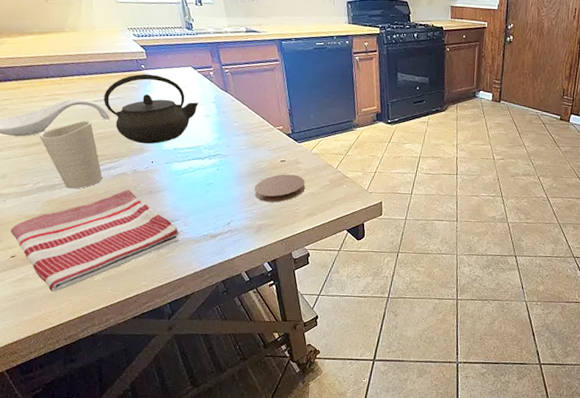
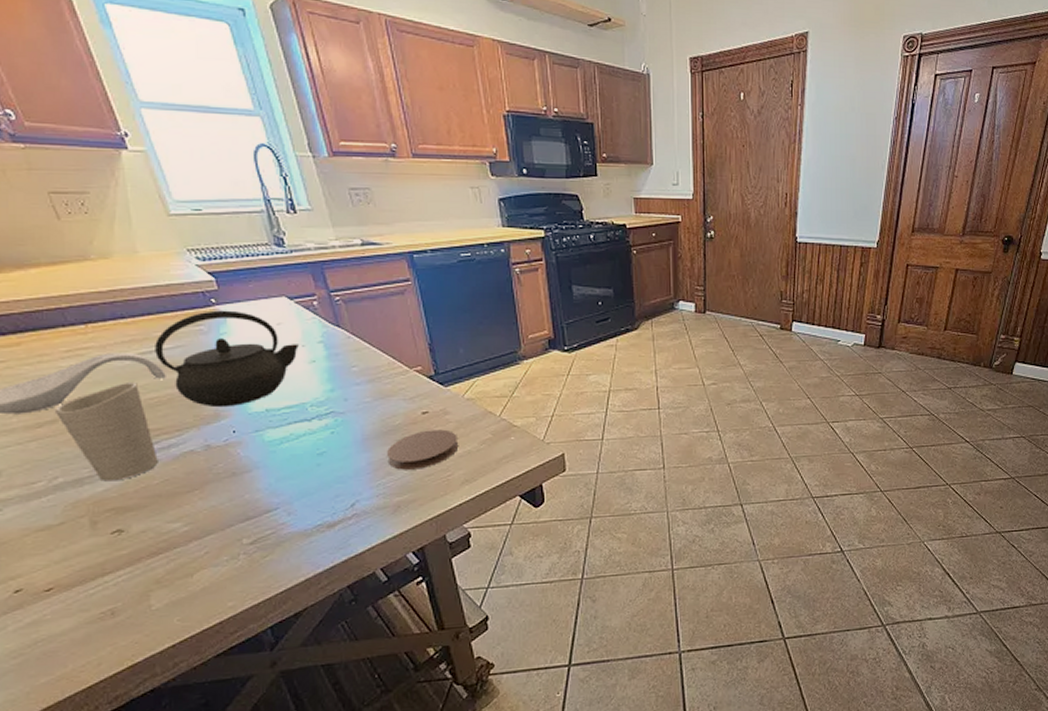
dish towel: present [10,189,180,292] -> none [12,473,281,635]

